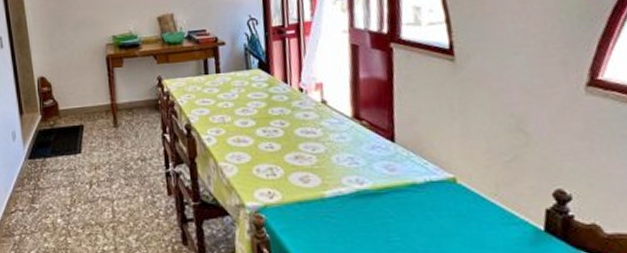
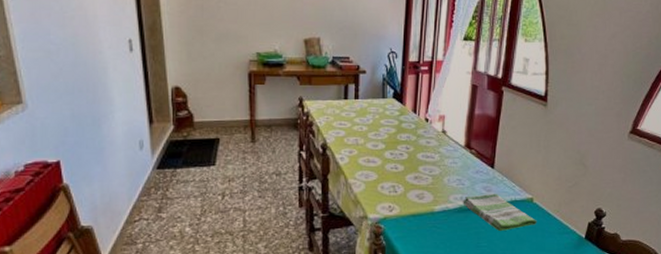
dish towel: none [359,172,468,221] -> present [463,193,537,231]

